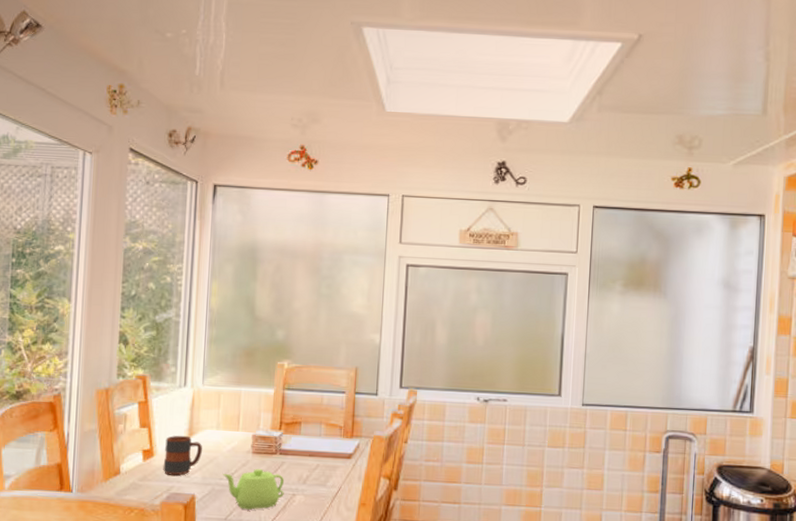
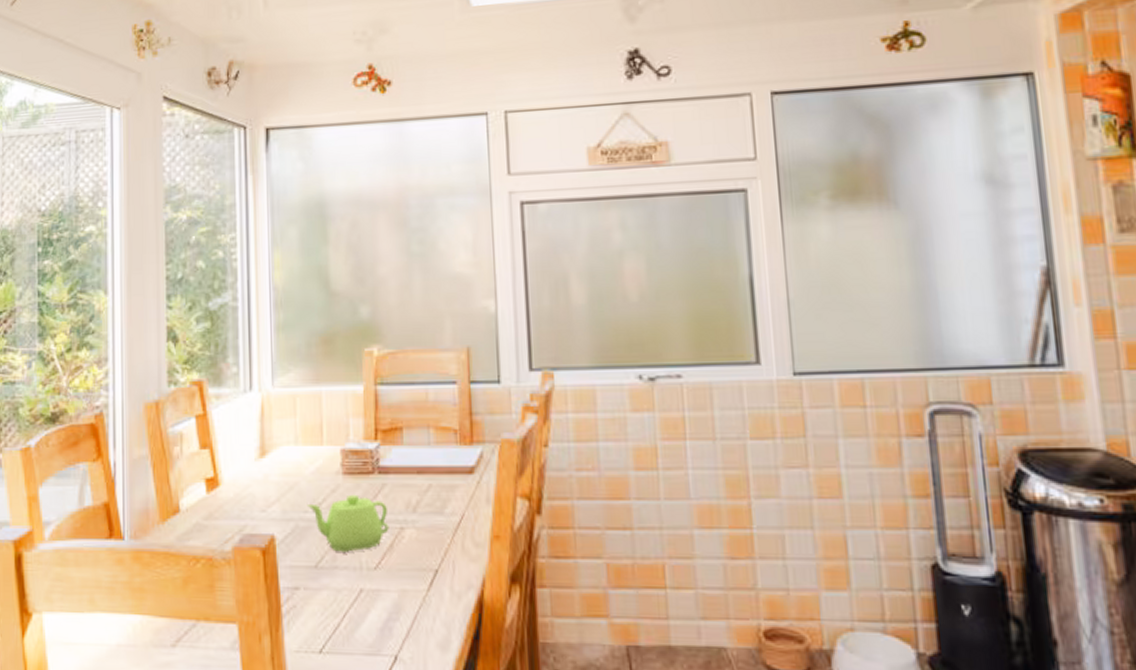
mug: present [163,435,203,476] -> none [231,455,280,510]

